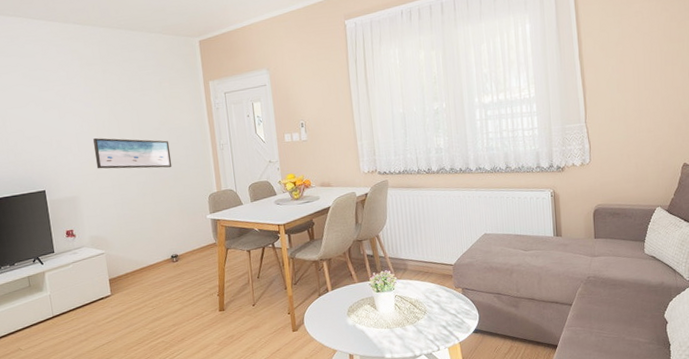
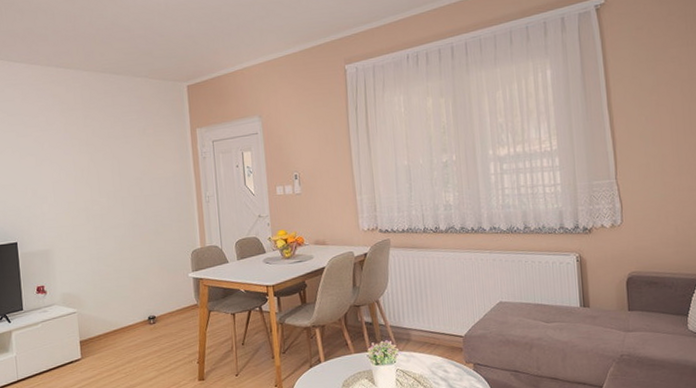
wall art: present [92,137,173,169] -> none [70,187,154,221]

